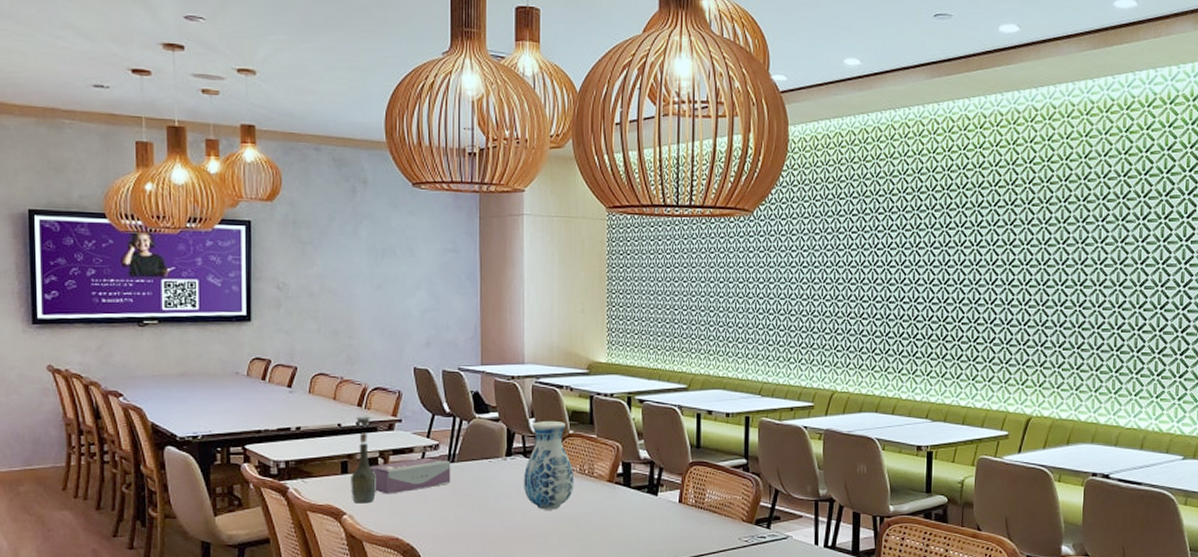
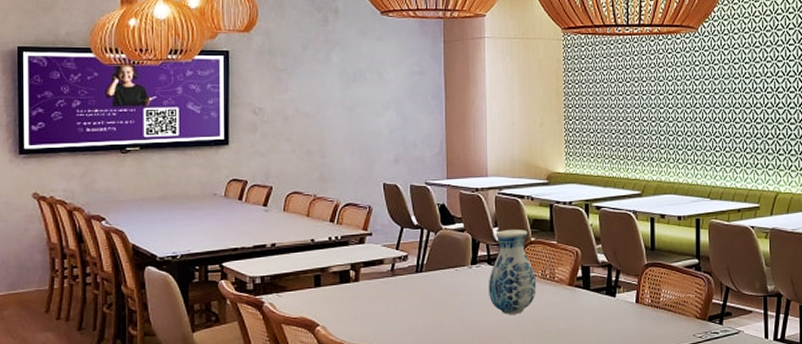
bottle: present [351,416,377,504] -> none [323,231,349,315]
tissue box: present [370,457,451,494] -> none [342,268,420,305]

